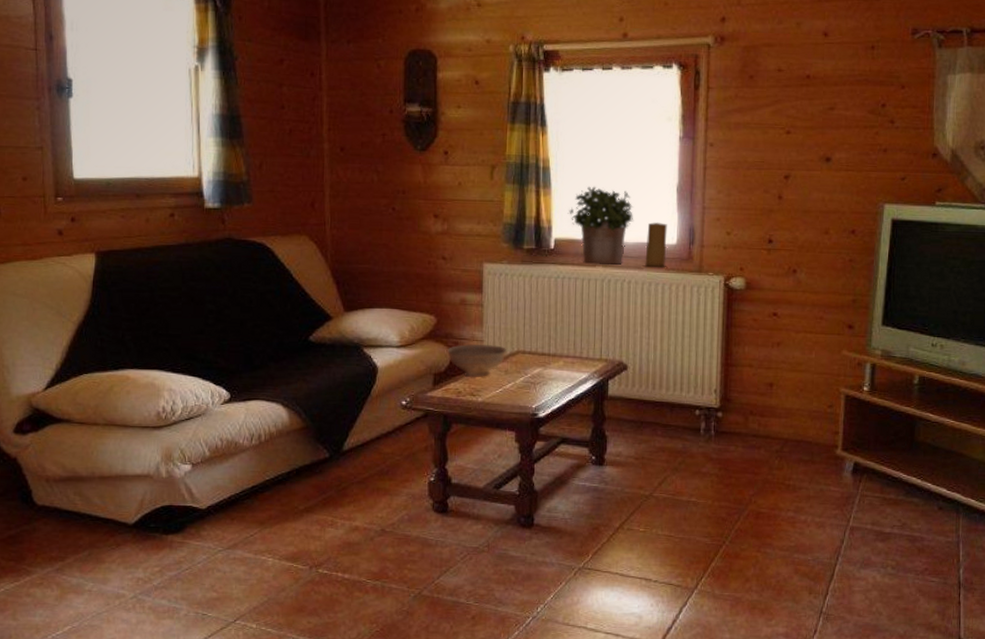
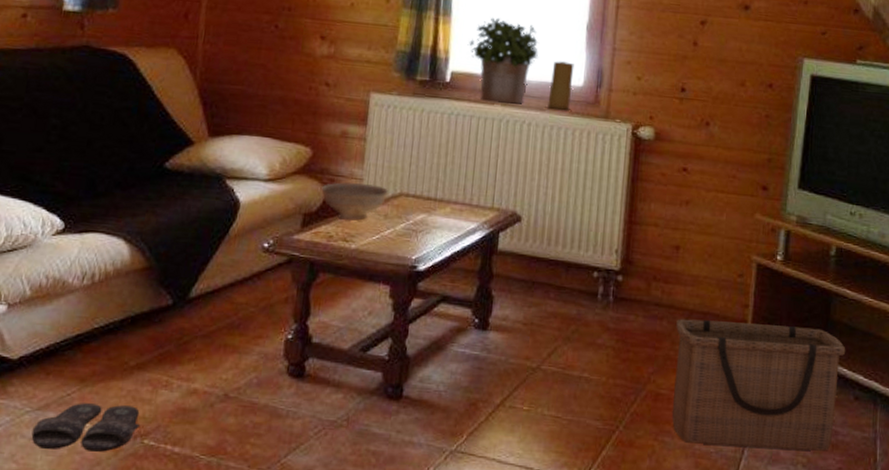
slippers: none [225,542,315,580] -> present [31,403,141,452]
basket: none [772,447,930,555] -> present [671,318,846,451]

